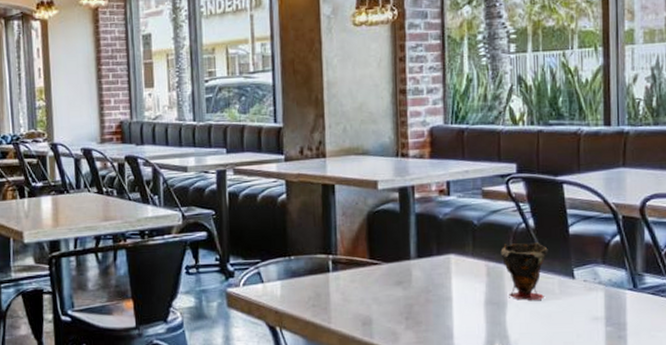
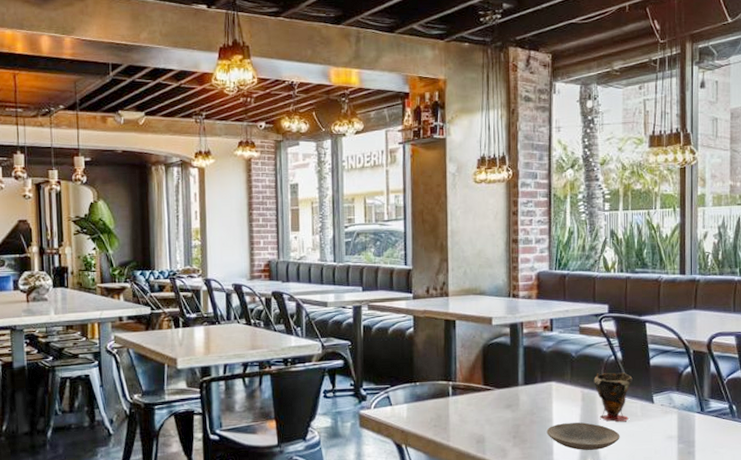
plate: none [445,301,534,334] -> present [546,422,620,450]

